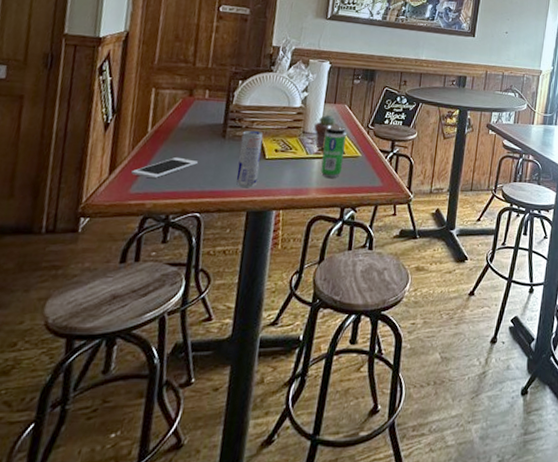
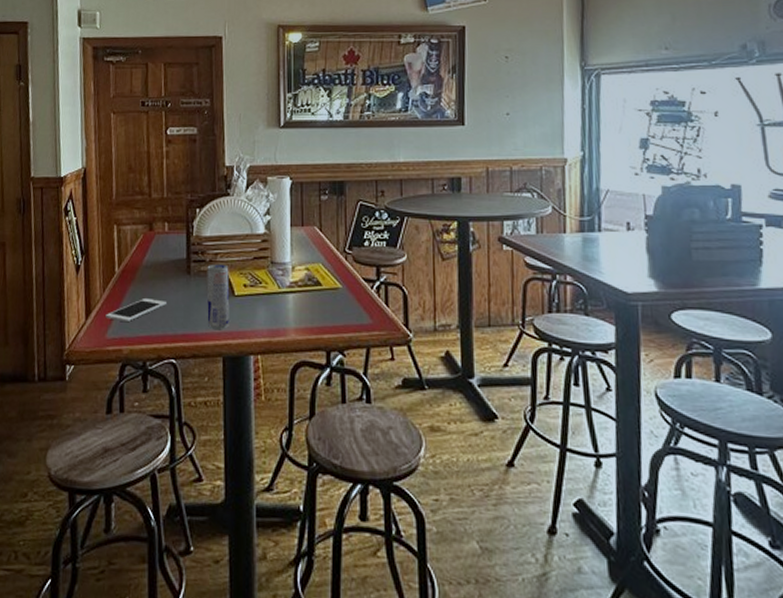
potted succulent: present [314,114,340,150] -> none [283,239,312,283]
beverage can: present [320,125,347,178] -> none [296,251,322,315]

